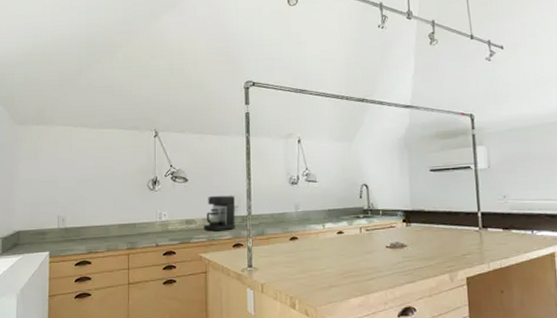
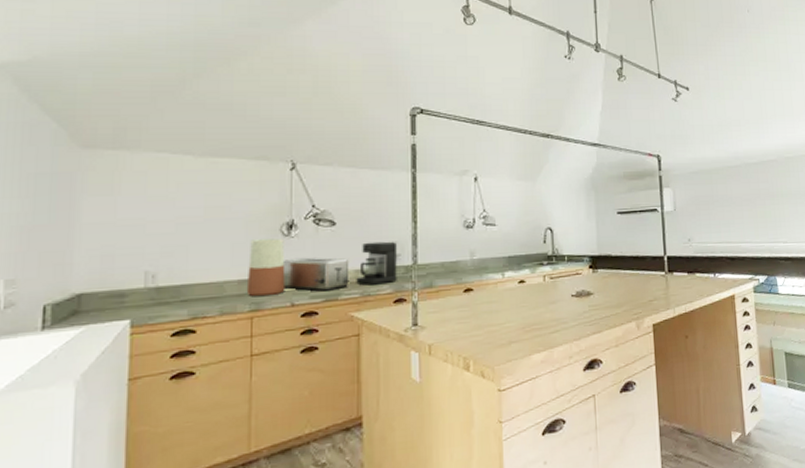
vase: none [124,192,152,238] -> present [246,238,285,297]
toaster: none [149,207,198,235] -> present [282,257,349,292]

